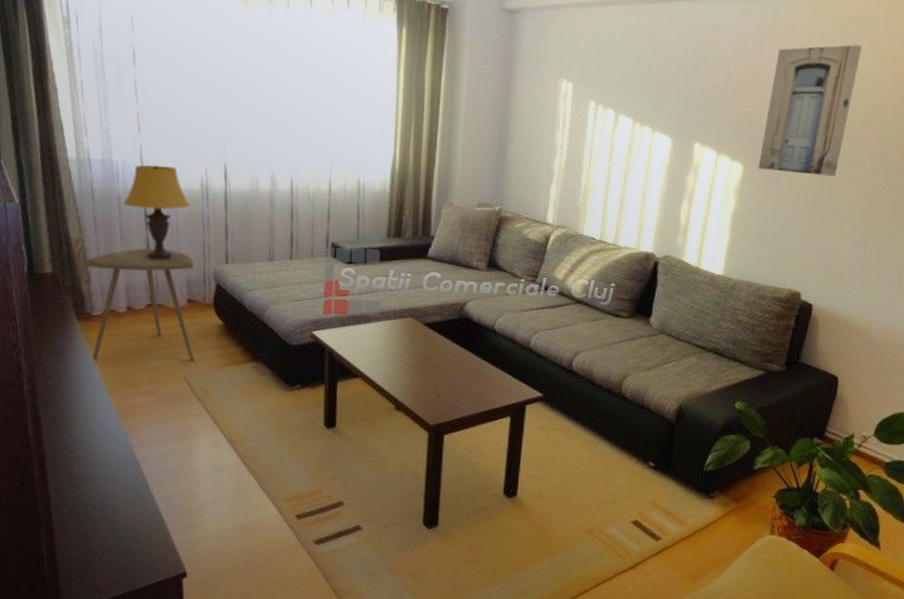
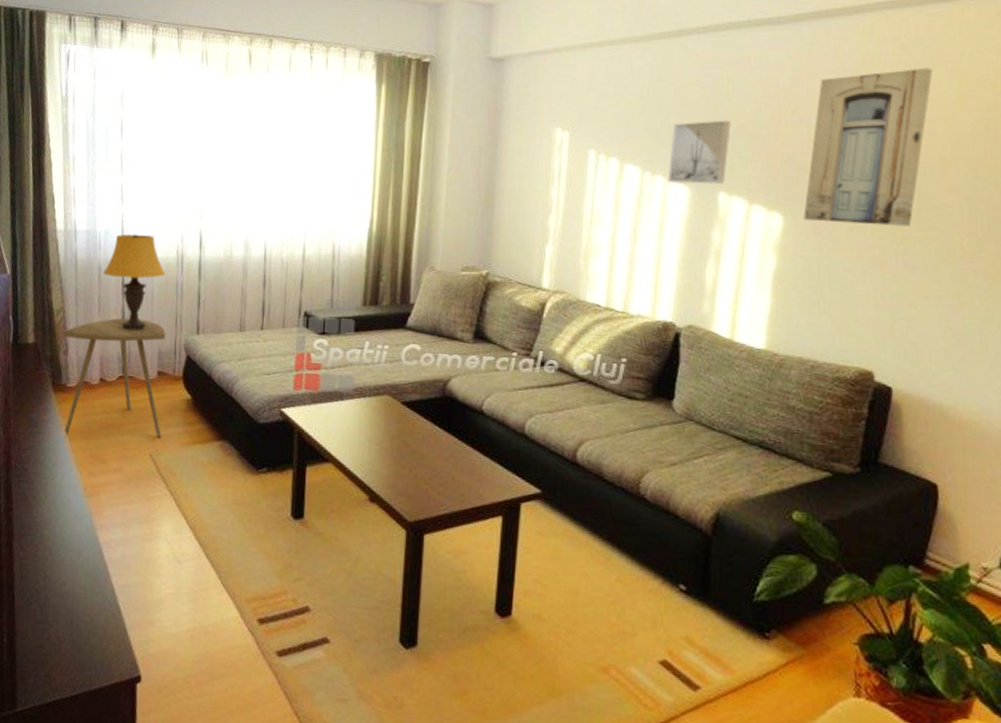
wall art: none [653,80,707,137] -> present [667,120,731,185]

